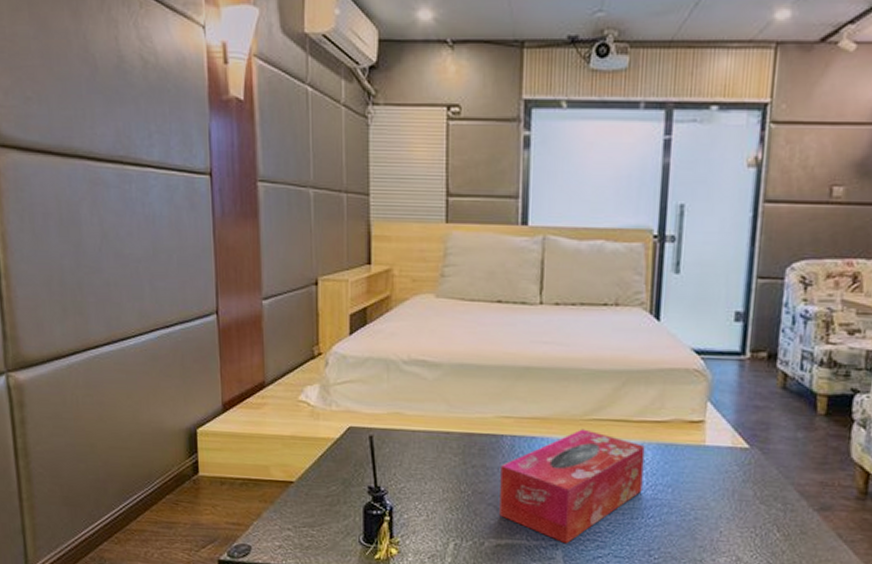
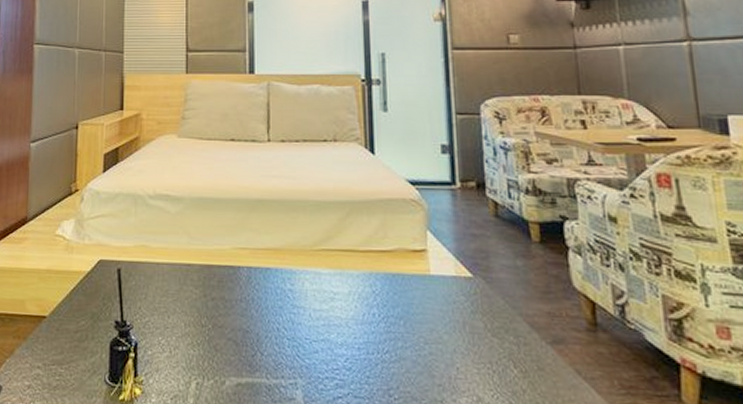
tissue box: present [499,429,645,544] -> none [239,259,375,383]

